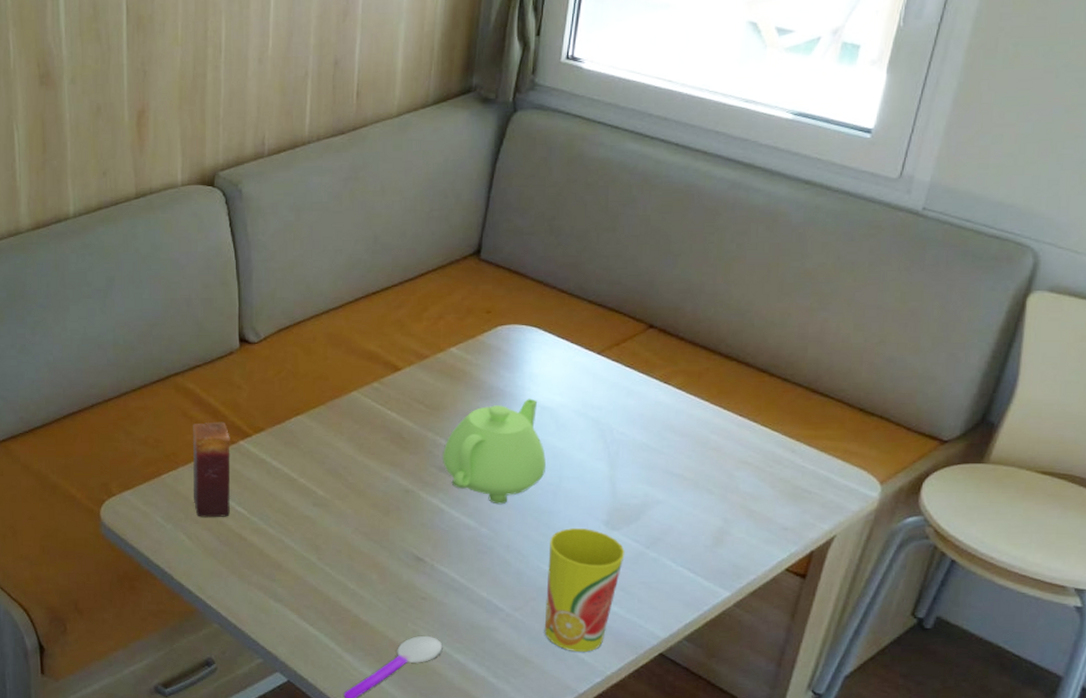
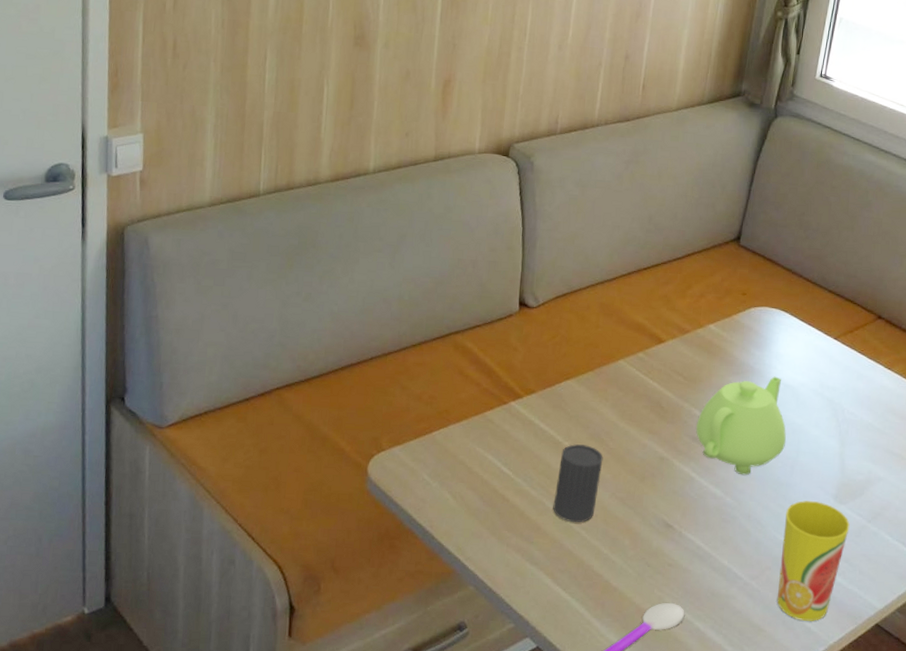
candle: present [192,421,231,518] -> none [462,381,502,477]
cup: none [293,480,343,559] -> present [553,444,603,523]

